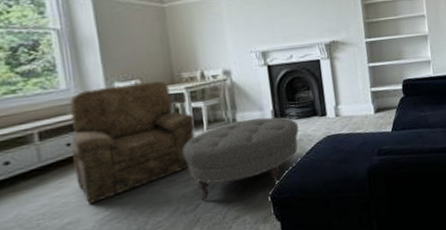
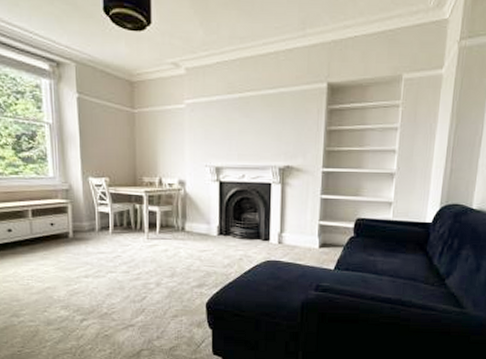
armchair: present [70,81,196,204] -> none [54,180,150,276]
ottoman: present [182,117,299,201] -> none [137,230,241,299]

